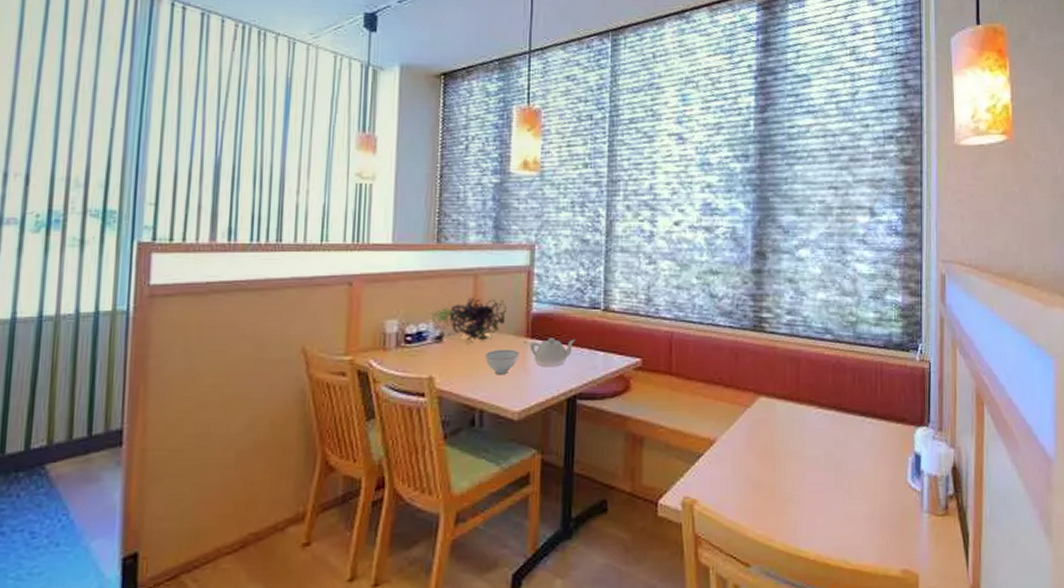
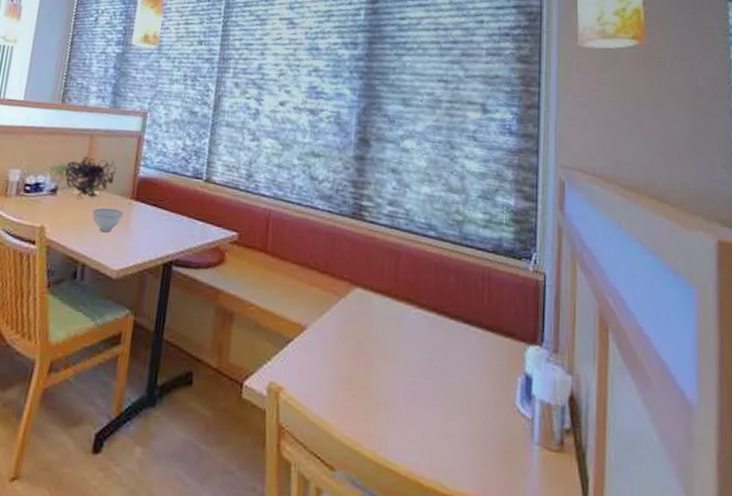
teapot: present [530,338,575,367] -> none [133,202,176,231]

